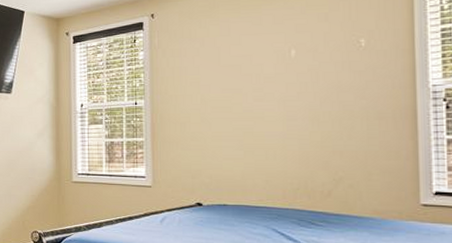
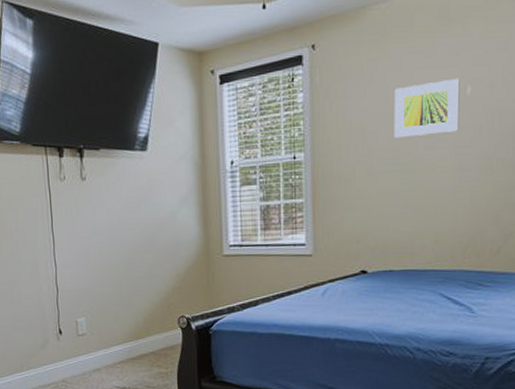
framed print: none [224,42,285,91] -> present [394,78,460,139]

